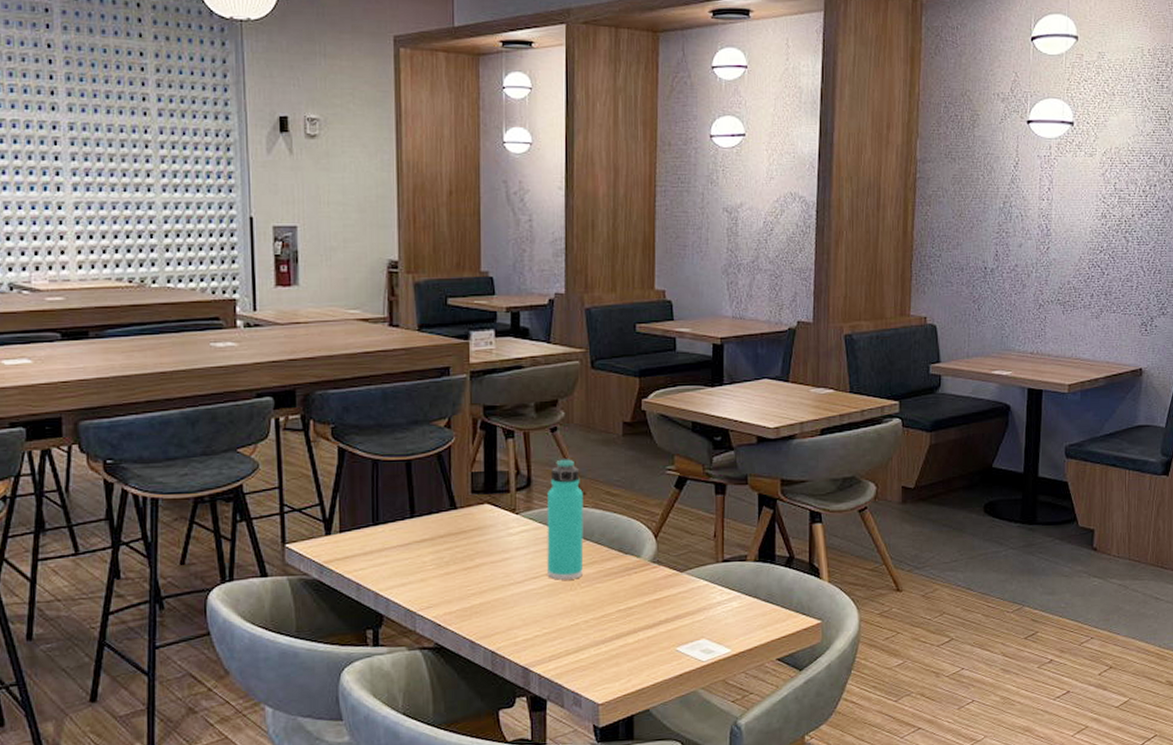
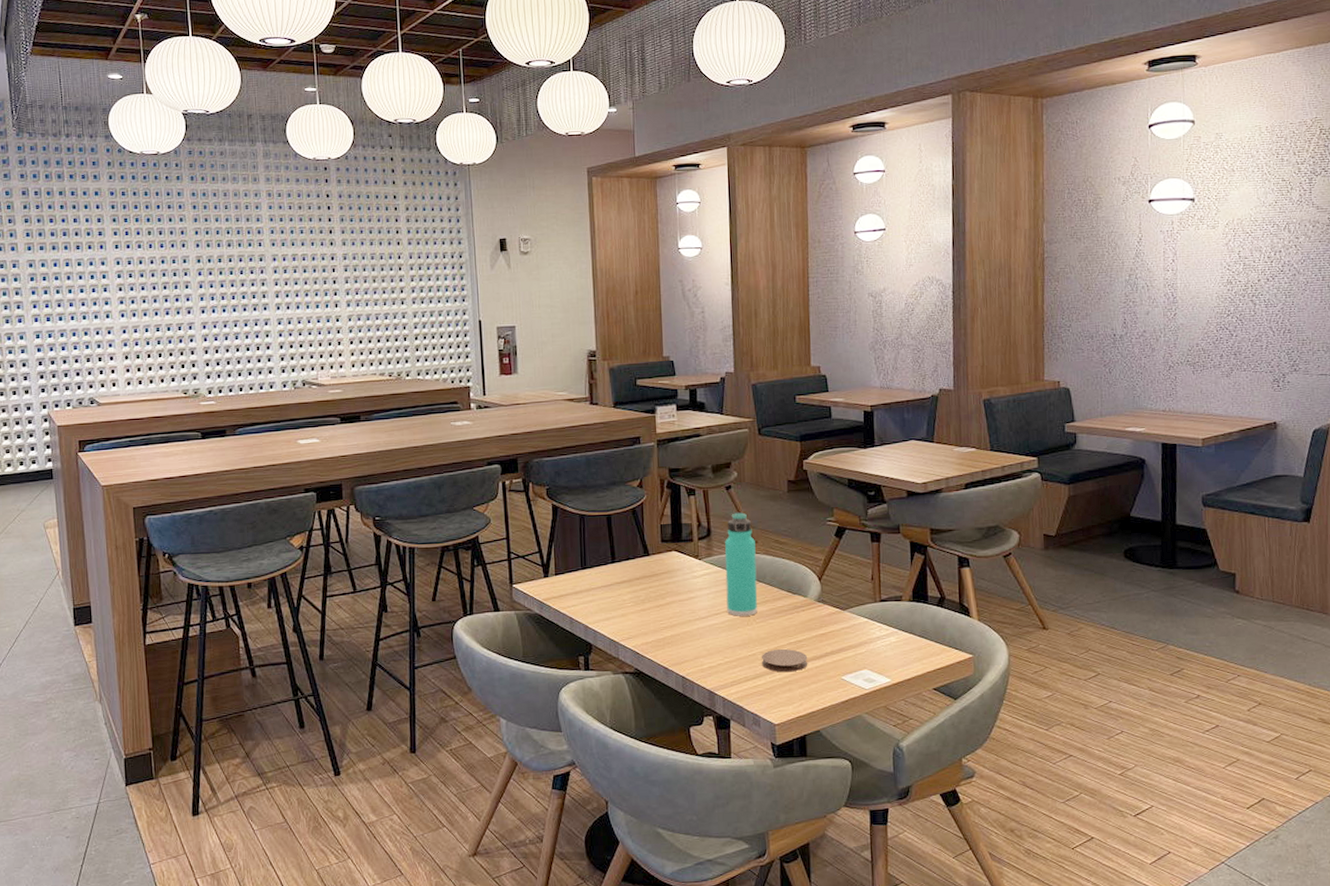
coaster: none [585,617,639,644] -> present [761,648,808,673]

